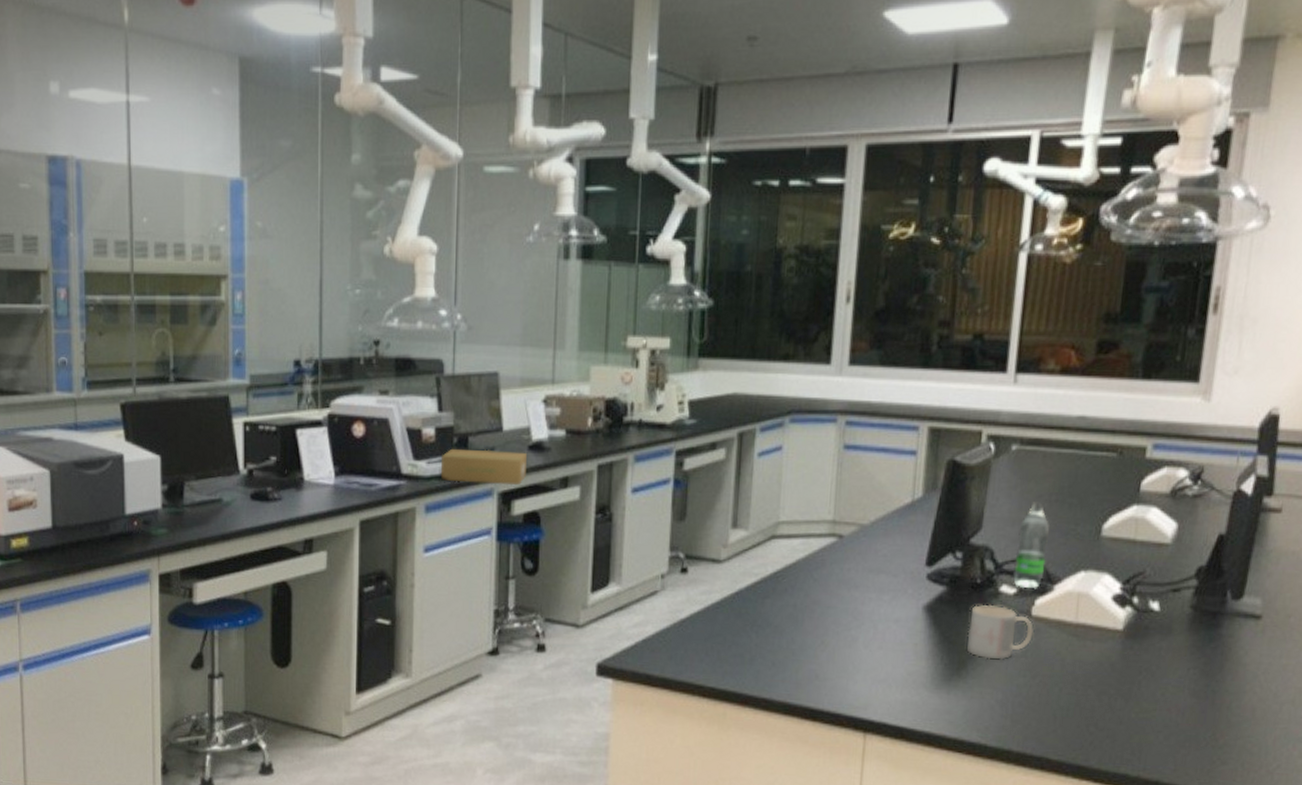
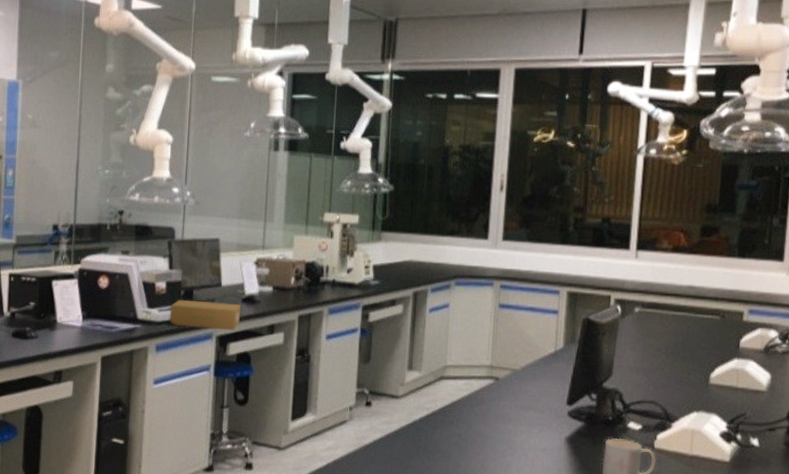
bottle: present [1013,502,1049,589] -> none [638,354,667,426]

